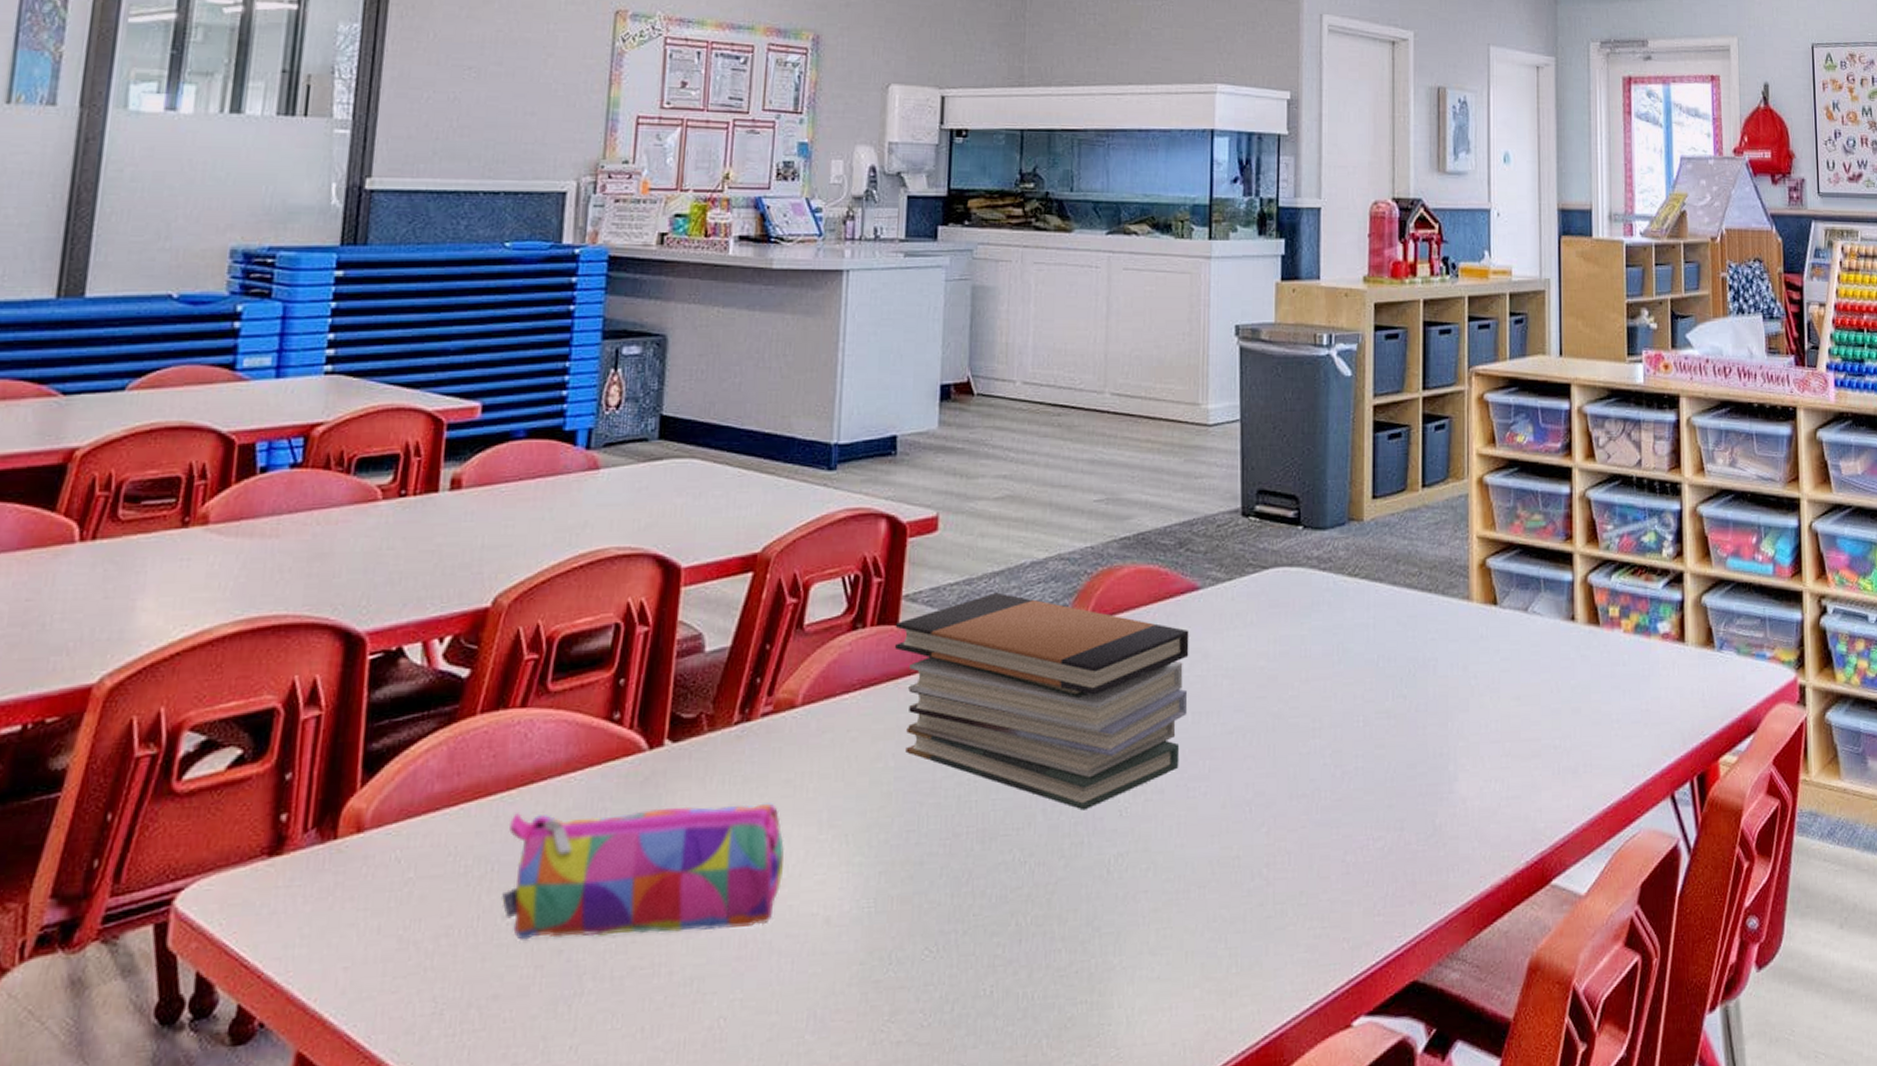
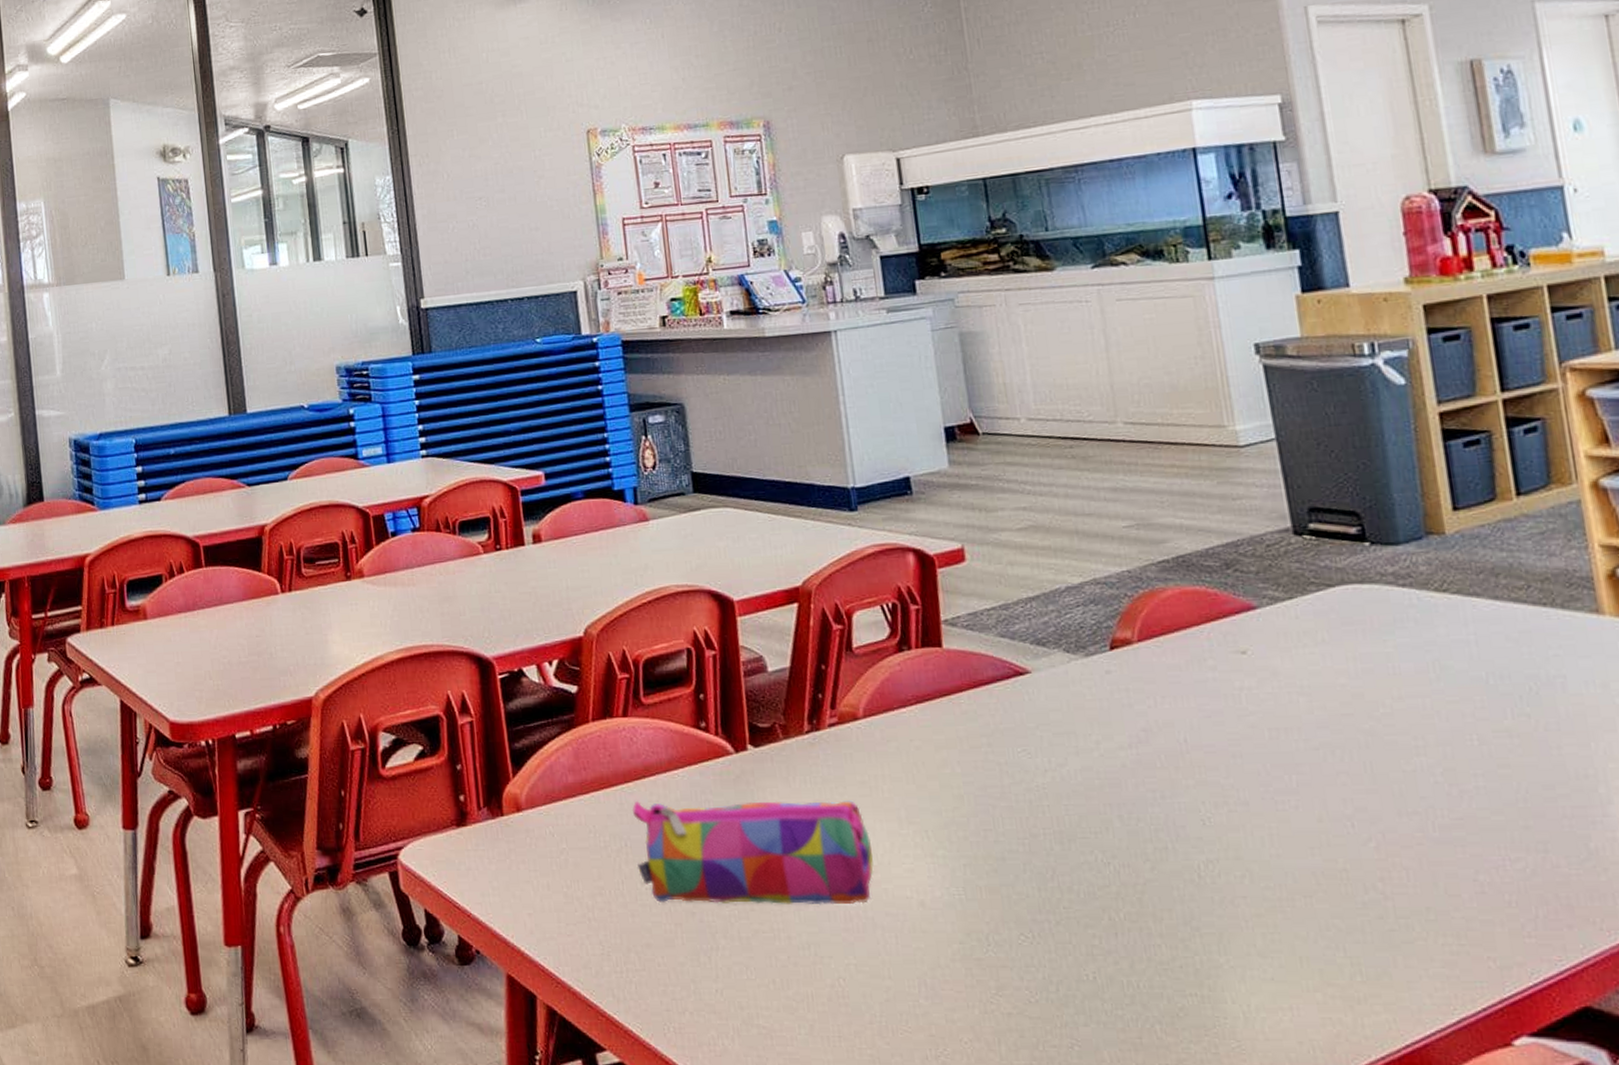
book stack: present [894,592,1189,811] -> none [939,616,1263,818]

